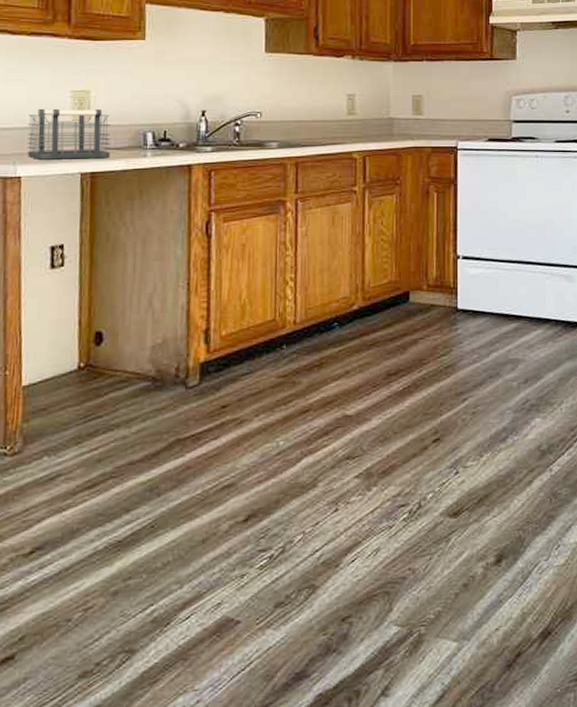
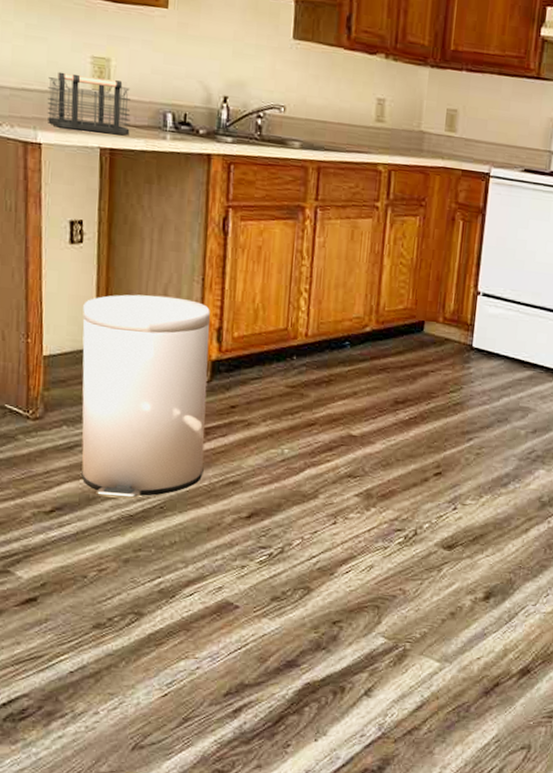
pedal bin: none [64,305,197,527] -> present [81,294,211,499]

